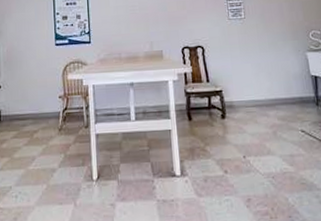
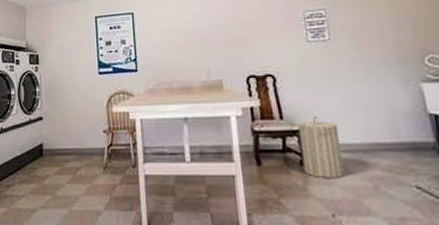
laundry hamper: none [220,78,253,129] -> present [297,115,344,179]

